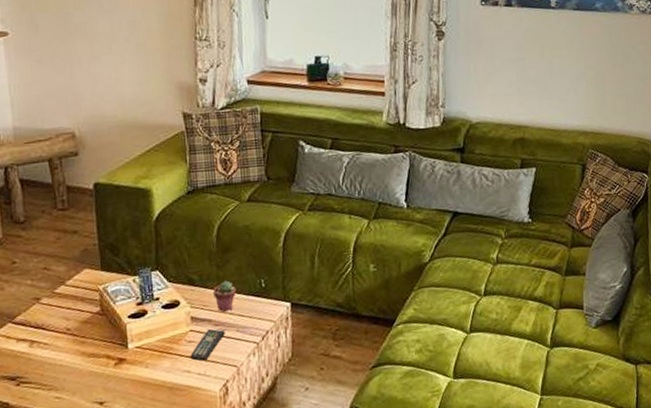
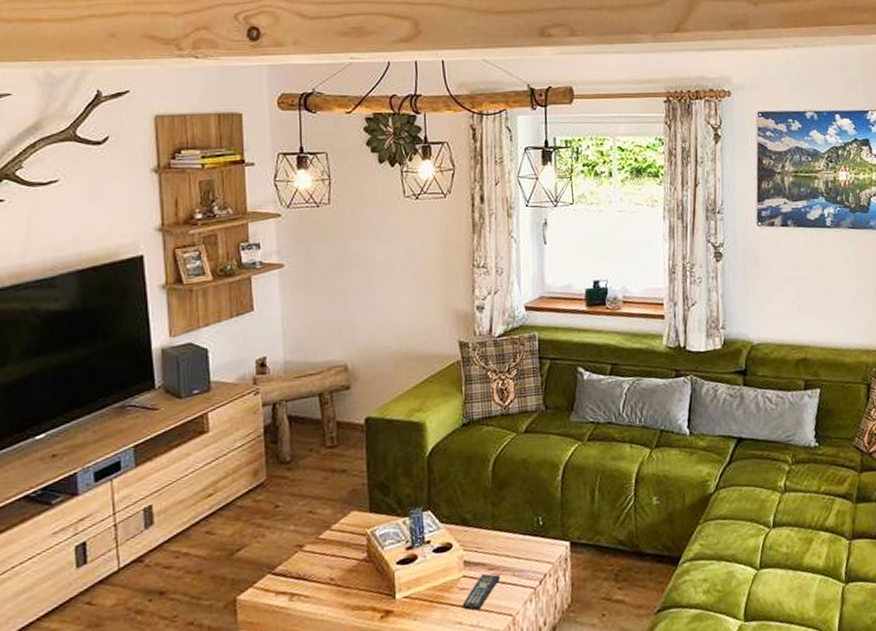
potted succulent: present [213,280,236,312] -> none [488,519,512,554]

